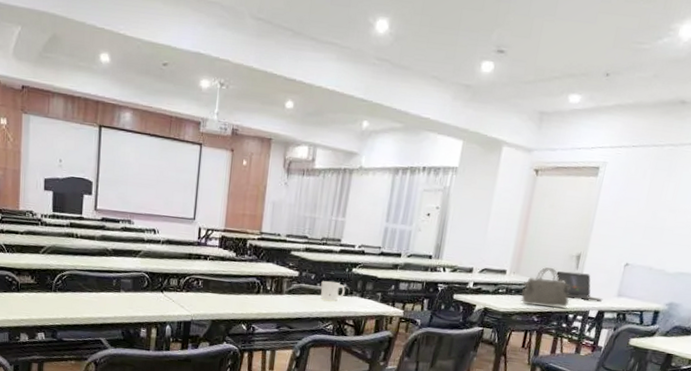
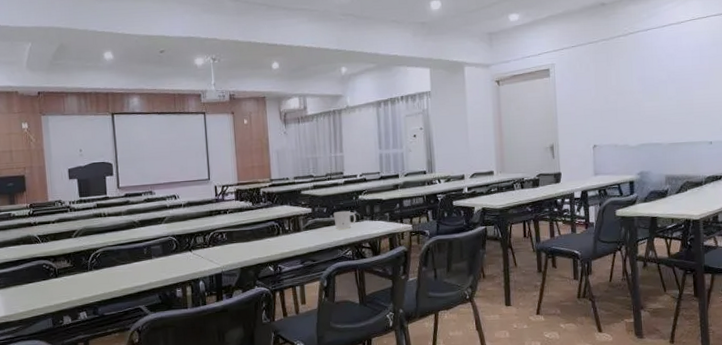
shoulder bag: present [520,267,571,308] -> none [510,162,555,199]
laptop computer: present [556,271,603,302] -> none [537,161,583,186]

